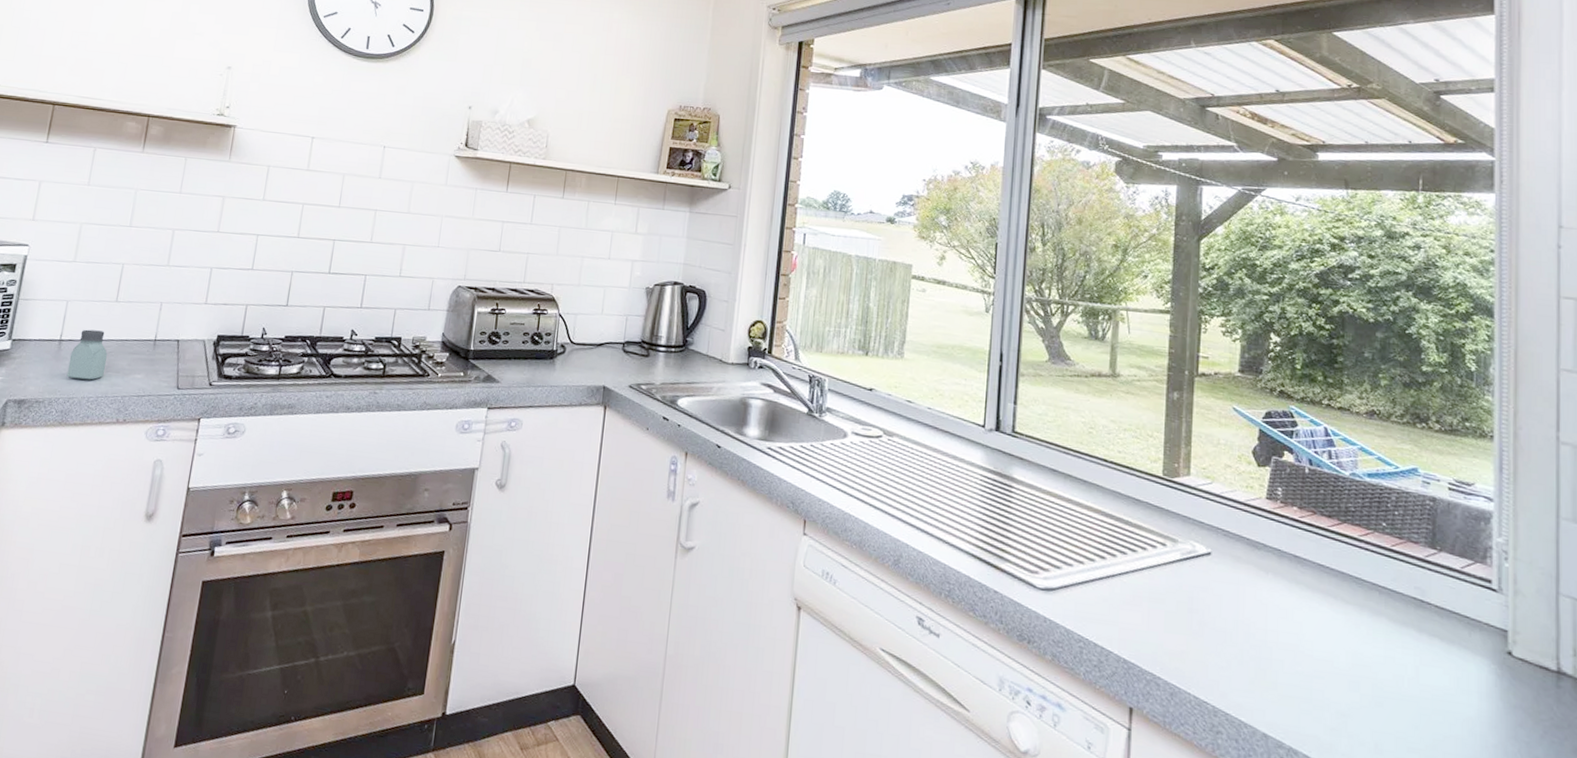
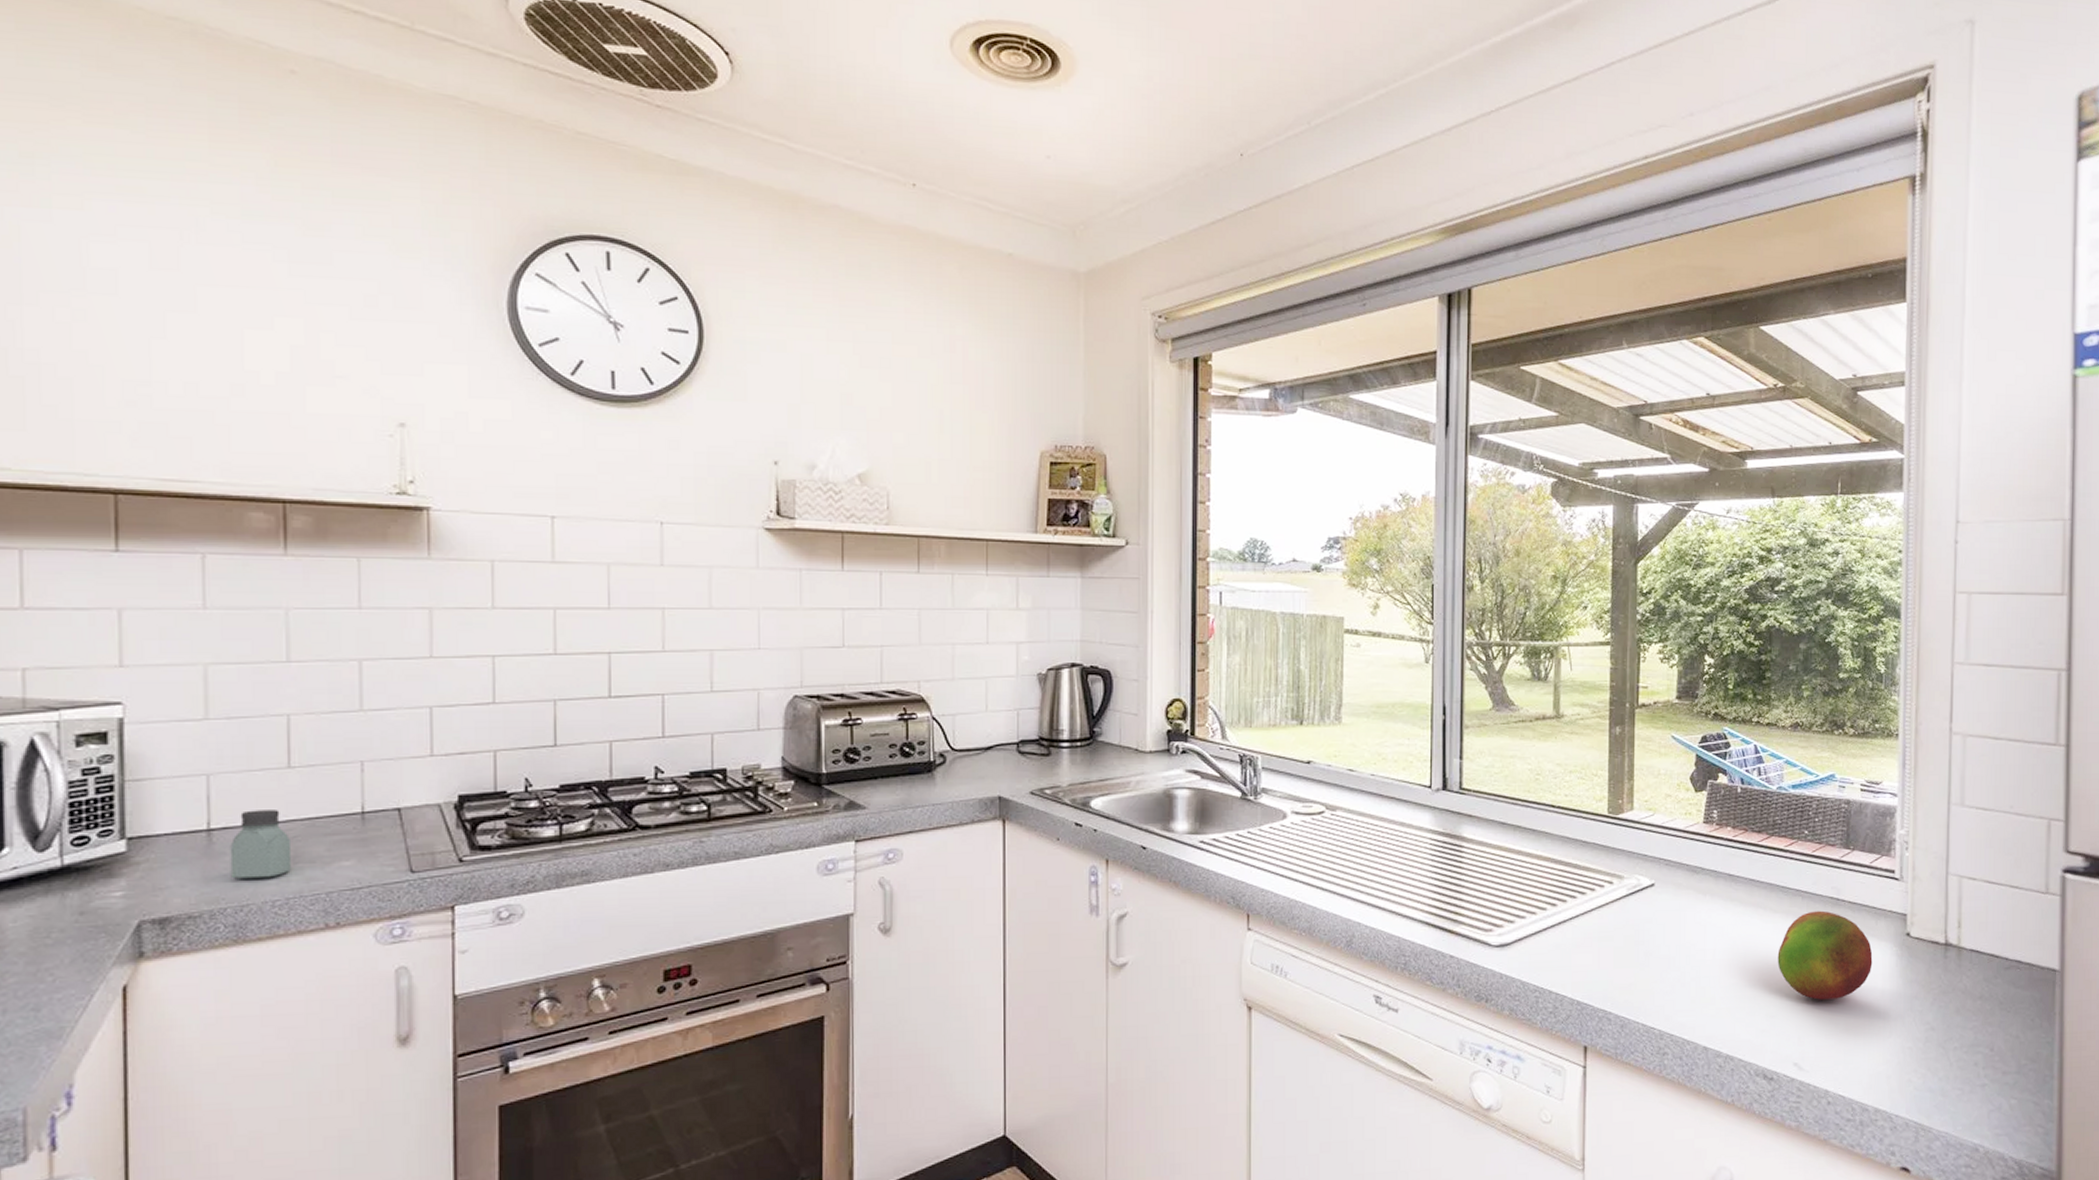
fruit: none [1350,609,1466,711] -> present [1777,910,1873,1000]

